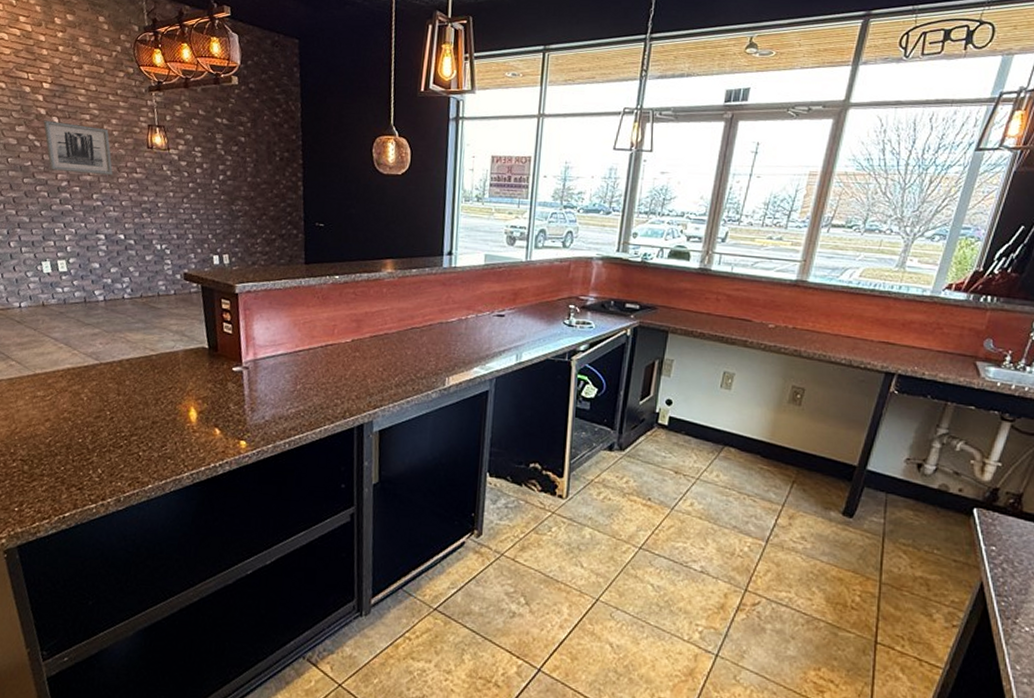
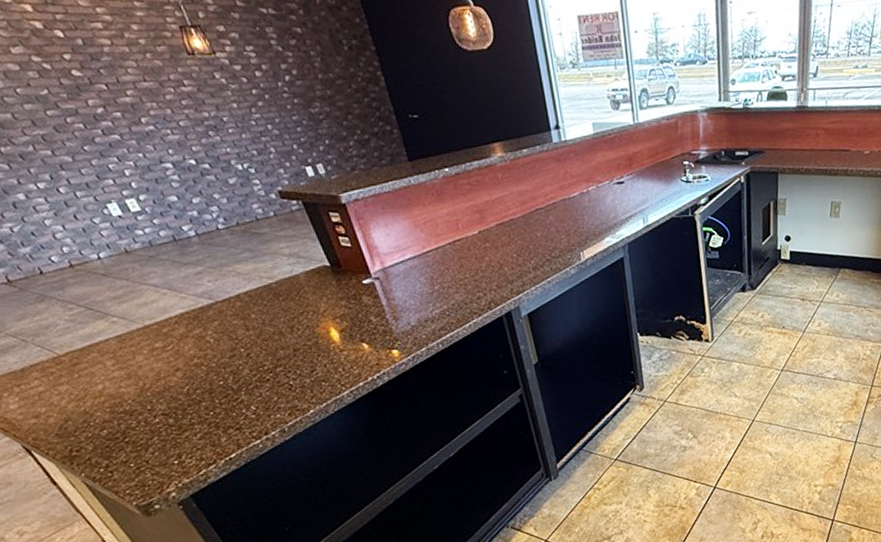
wall art: present [43,120,114,176] -> none [44,35,157,97]

